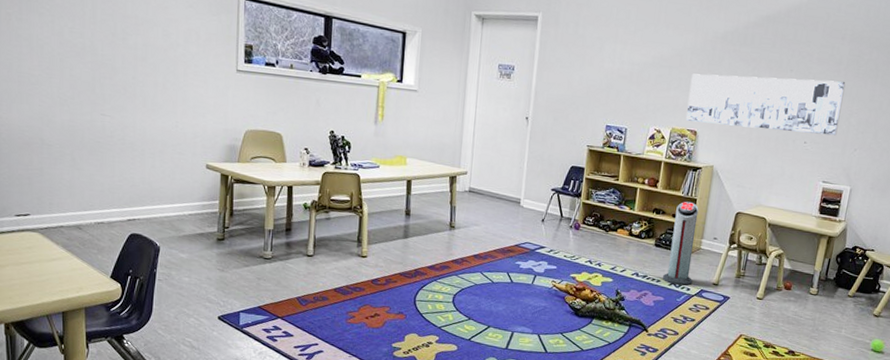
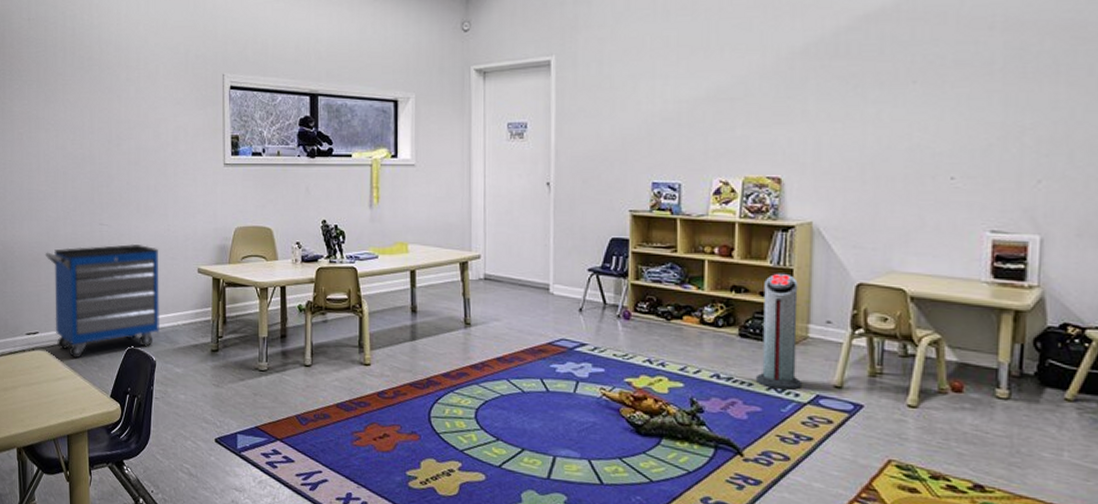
storage cabinet: none [37,134,166,241] -> present [45,243,159,359]
wall art: present [686,73,846,136] -> none [762,88,1006,166]

